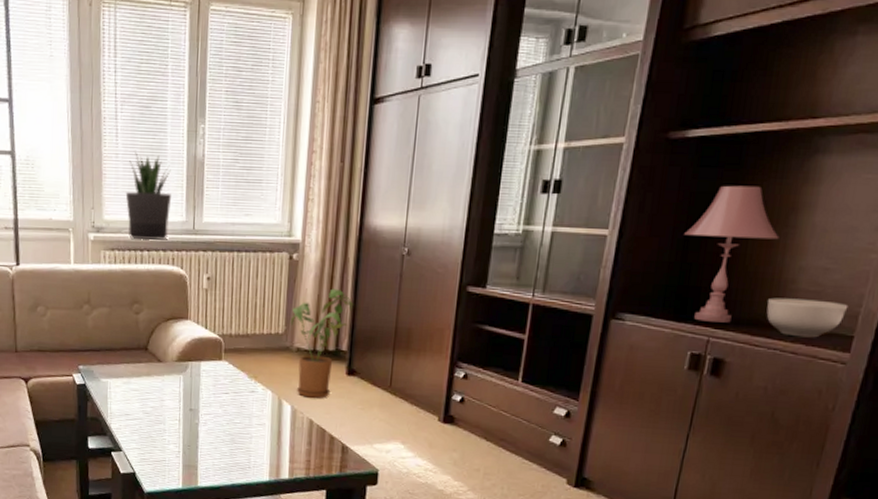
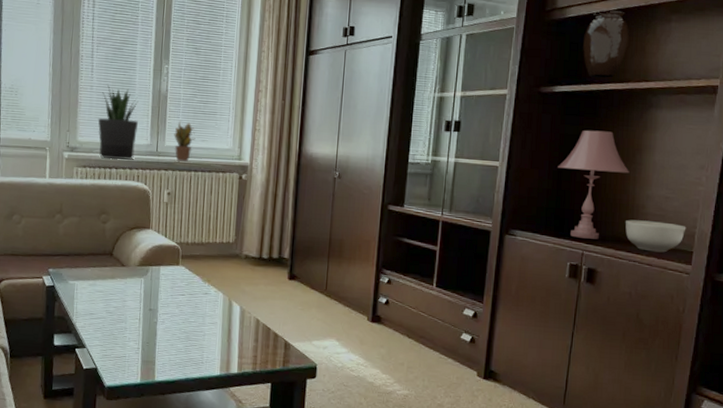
potted plant: none [213,190,238,240] -> present [174,120,196,162]
house plant: present [290,288,354,398] -> none [239,204,294,300]
vase: none [729,23,797,117] -> present [582,10,630,78]

